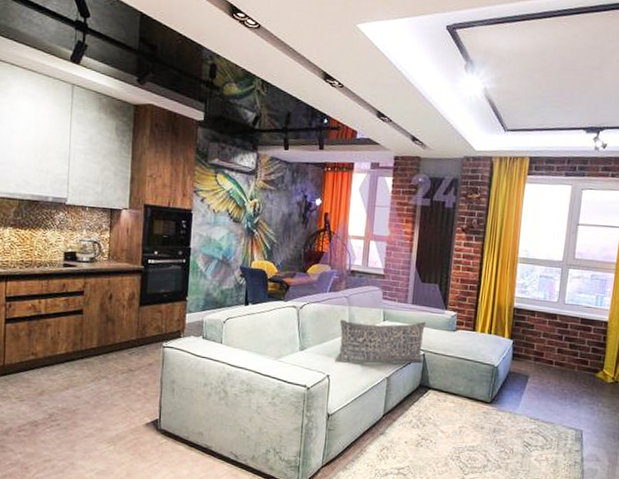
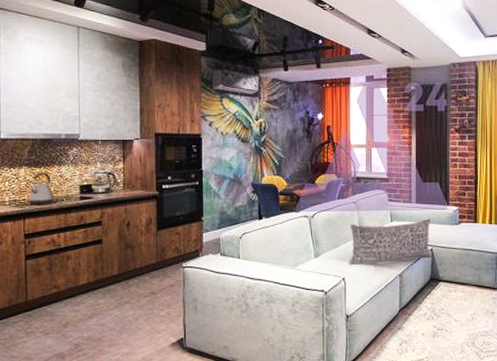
kettle: none [11,234,39,270] -> present [28,172,55,206]

